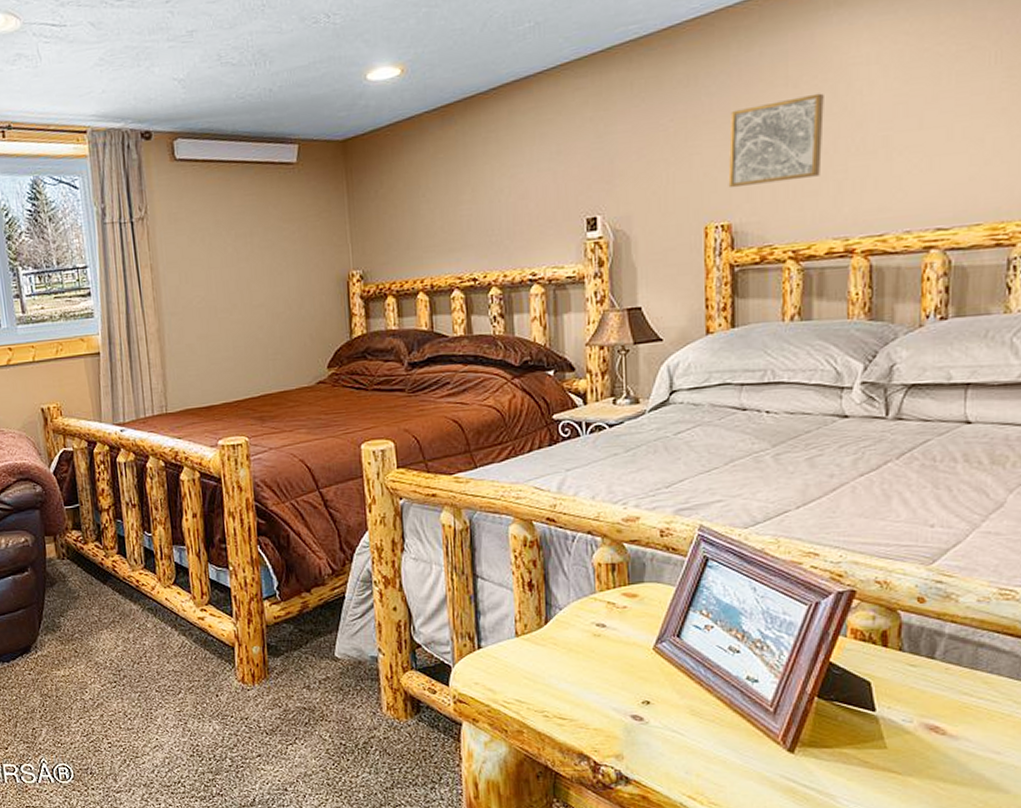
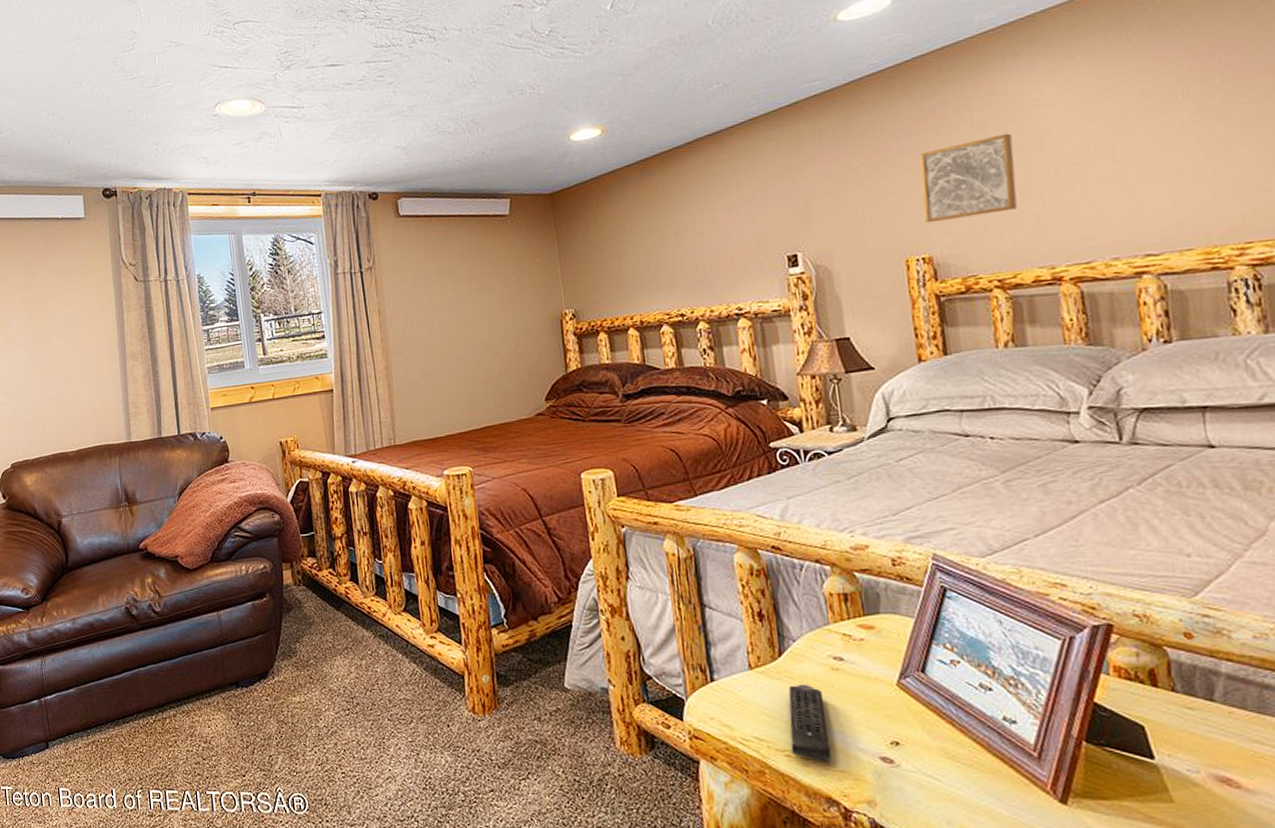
remote control: none [549,649,586,720] -> present [788,684,832,761]

